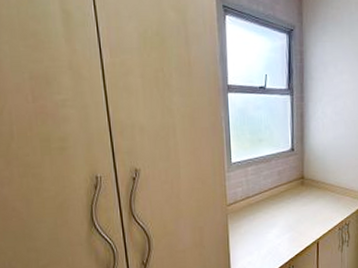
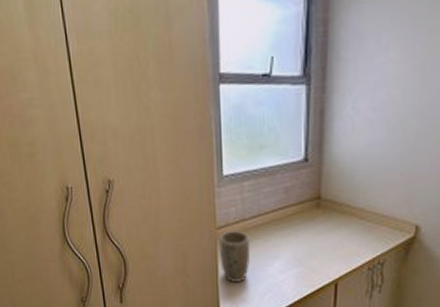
plant pot: none [229,206,254,249] -> present [219,231,250,282]

